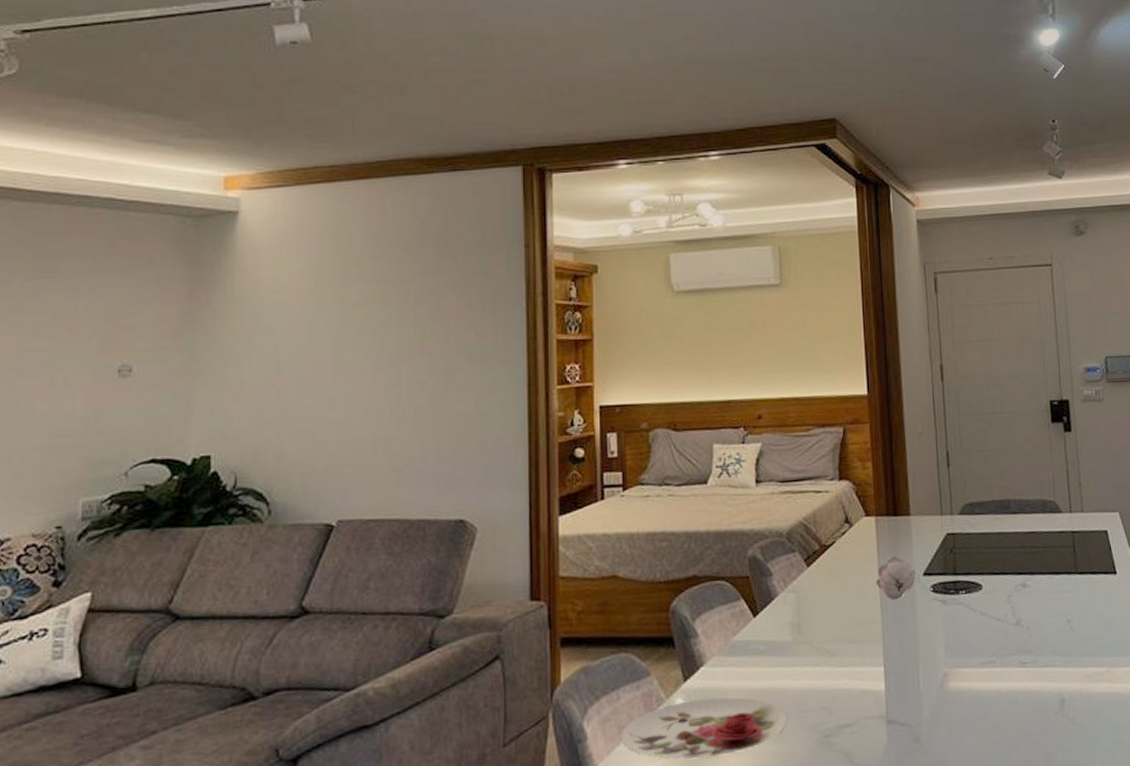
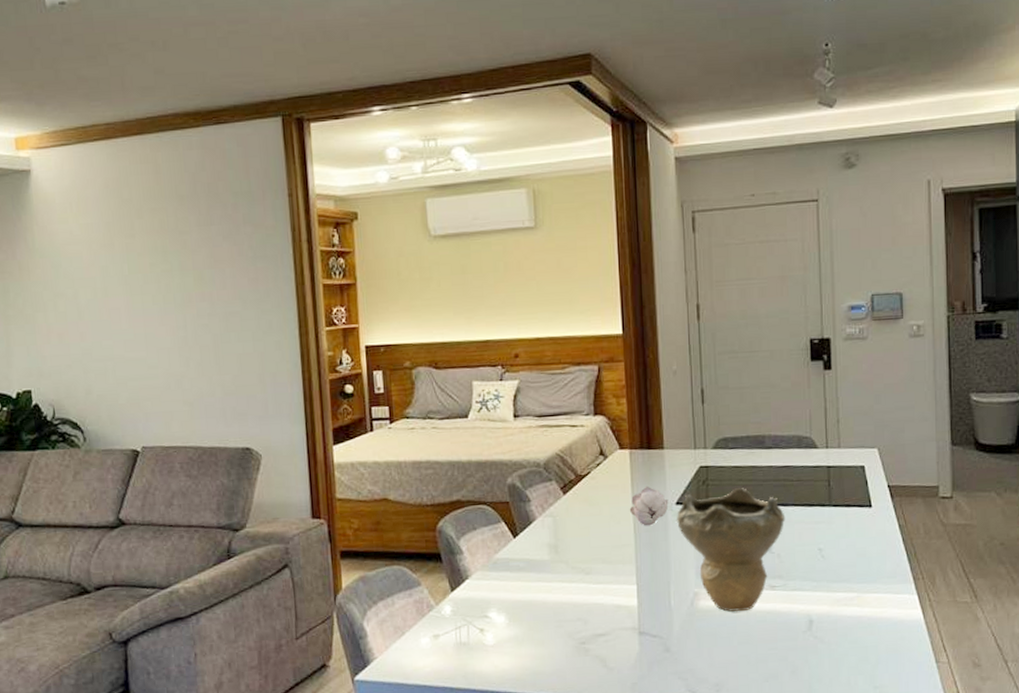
plate: present [620,697,788,760] -> none [396,606,546,657]
decorative bowl: none [923,556,1034,694] -> present [676,488,786,612]

